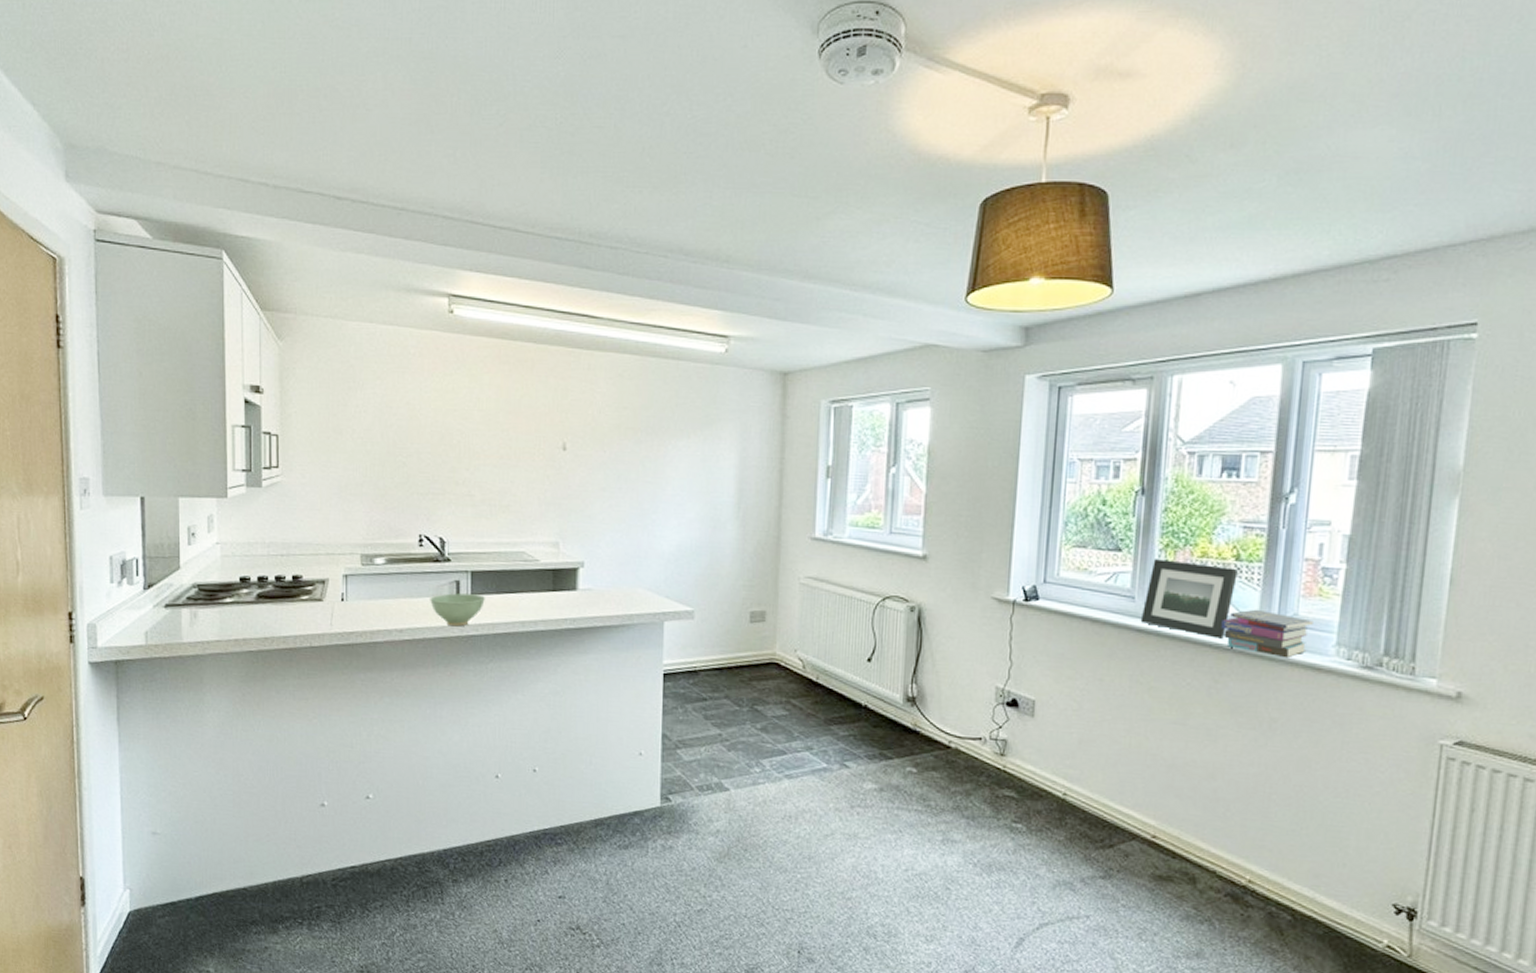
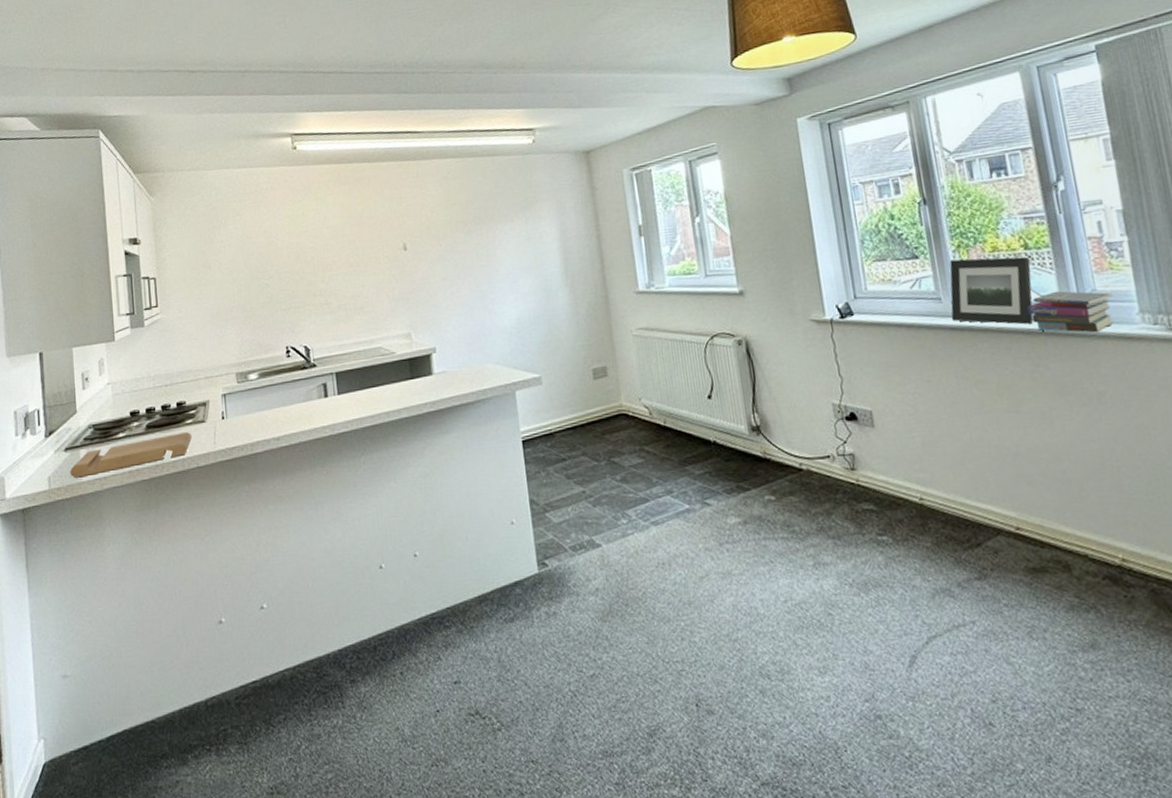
cutting board: none [170,608,307,638] -> present [70,432,193,478]
bowl: present [430,593,485,627] -> none [301,393,351,427]

